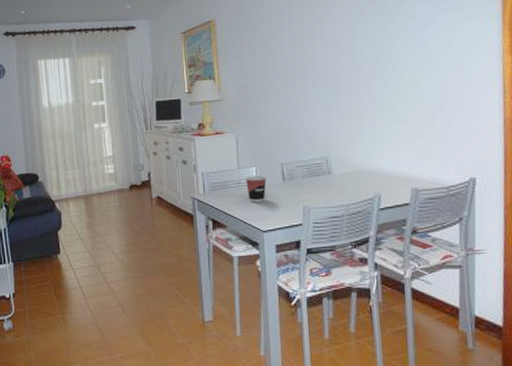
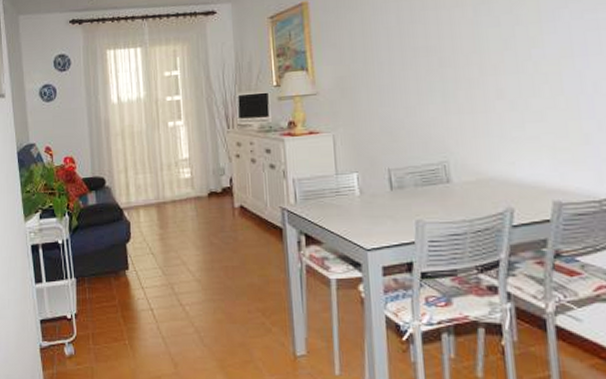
cup: present [245,175,267,202] -> none [344,183,371,215]

